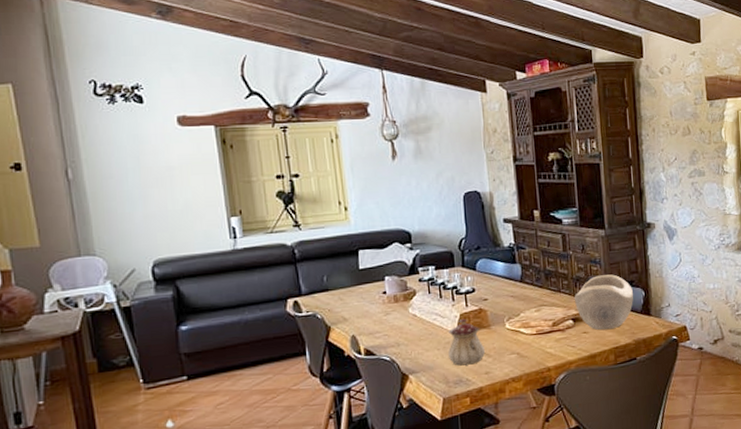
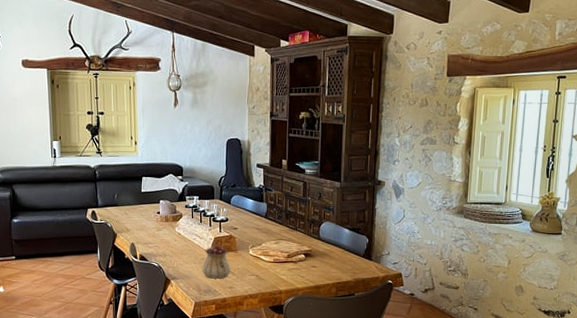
decorative bowl: present [575,274,634,330] -> none [308,220,359,267]

